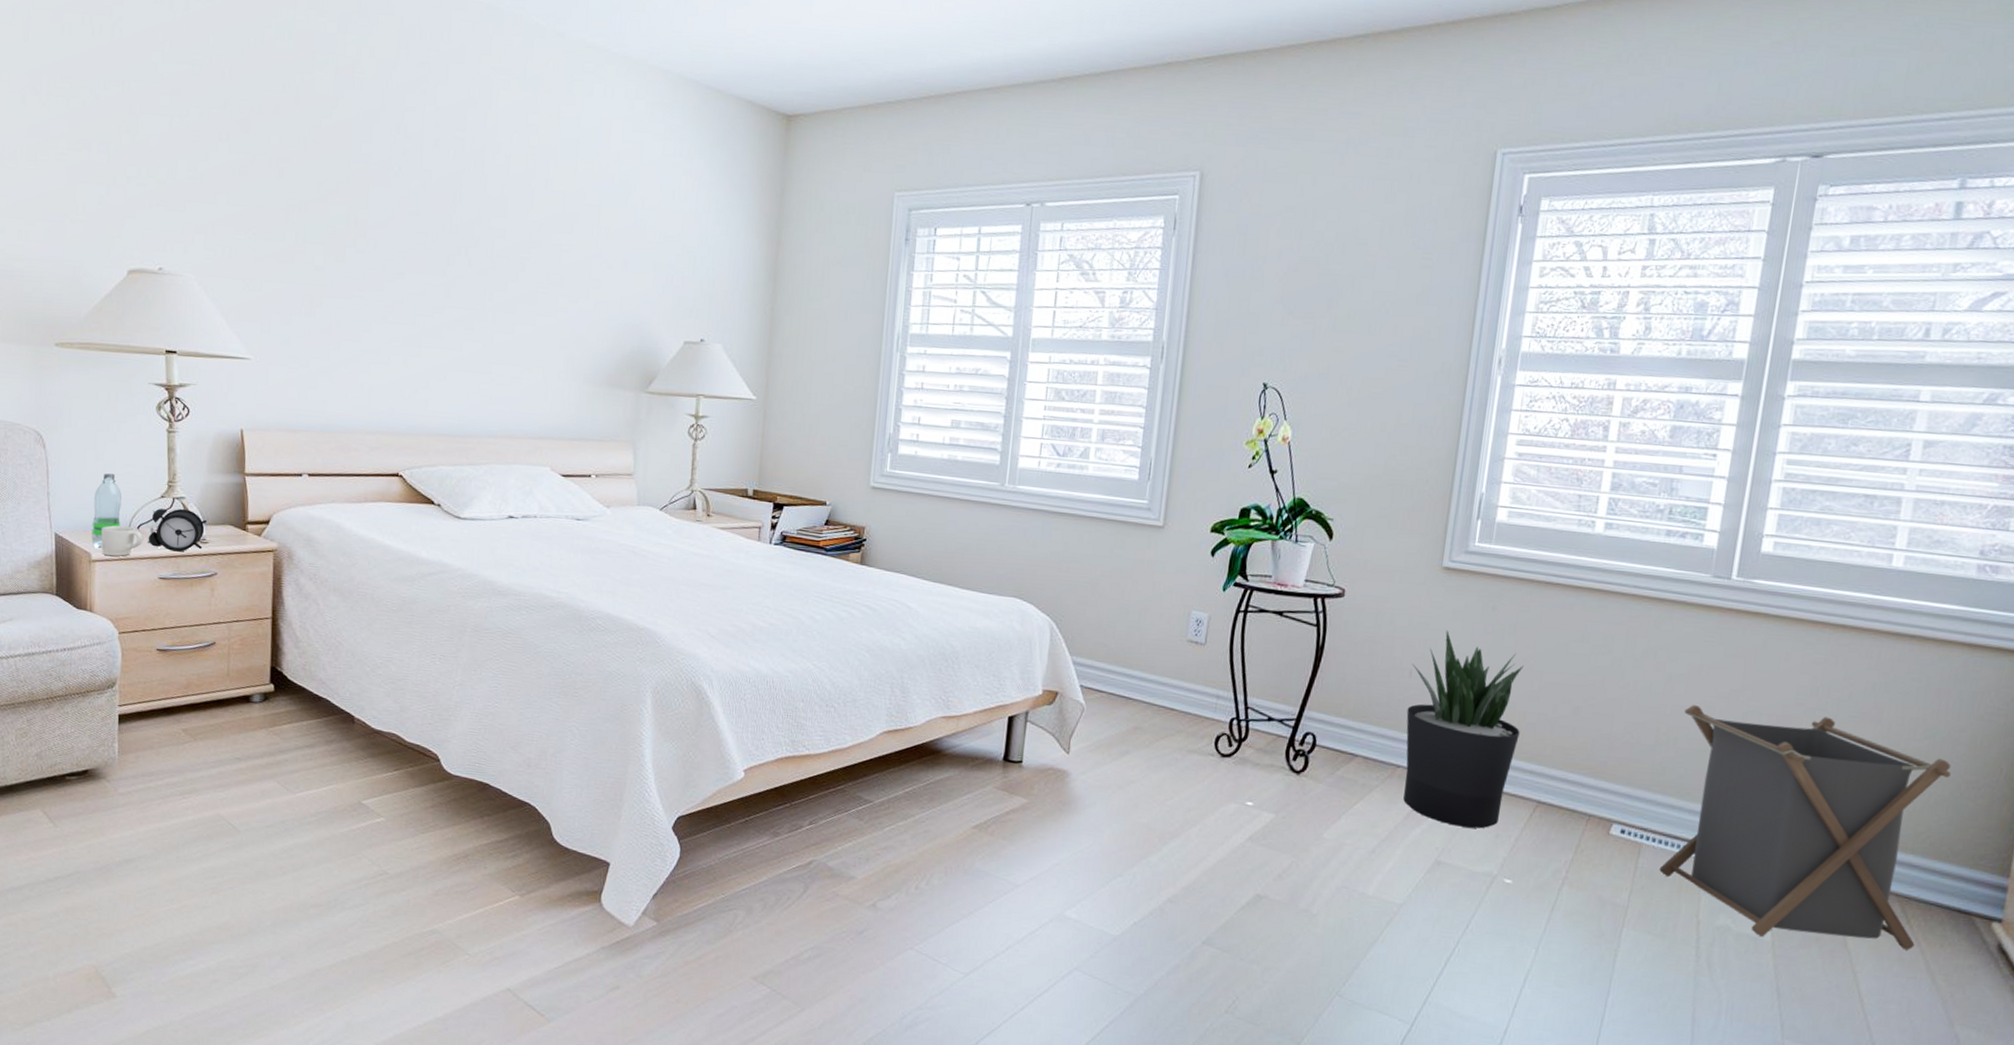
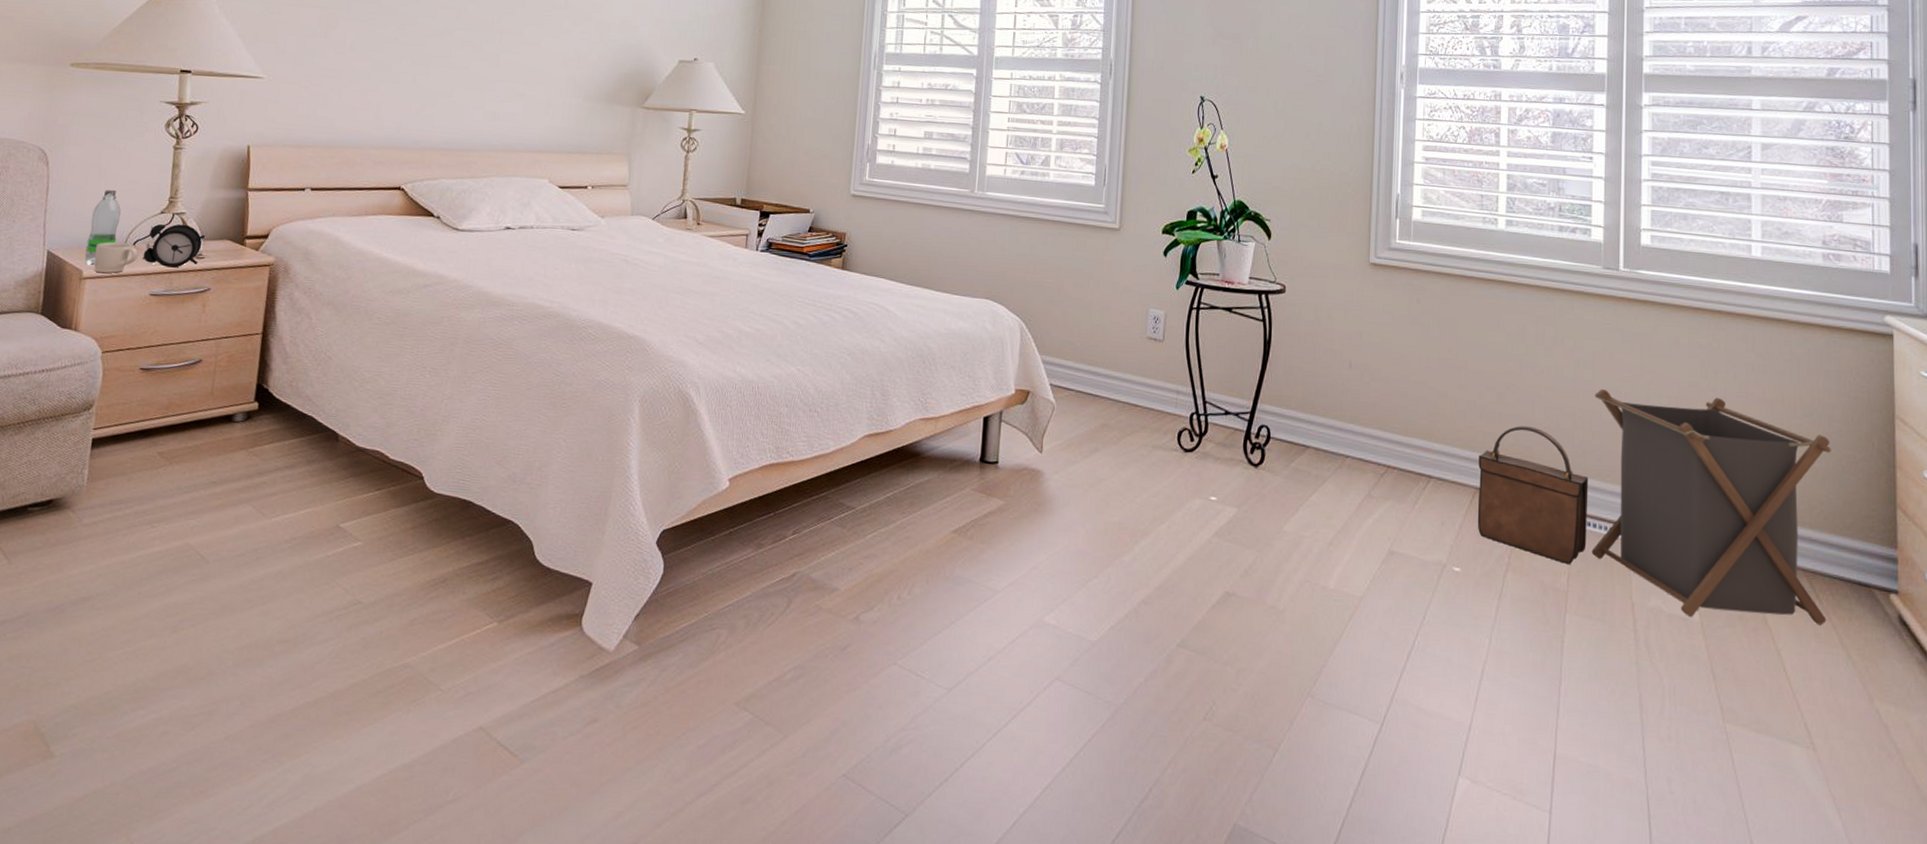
planter: present [1403,630,1524,829] -> none [1350,322,1453,517]
handbag: none [1535,740,1666,881] -> present [1477,425,1589,564]

